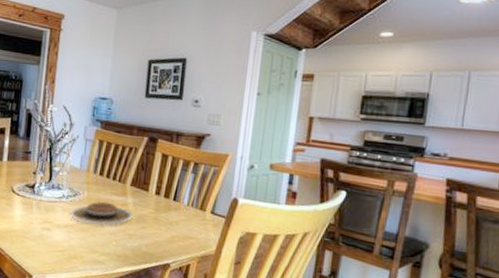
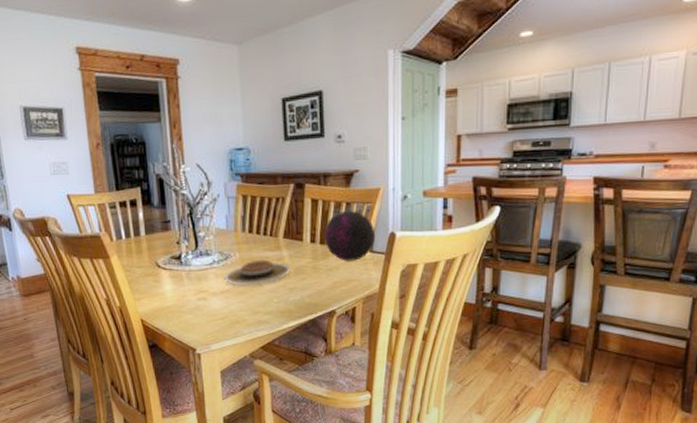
decorative orb: none [168,169,219,219] -> present [324,210,376,261]

